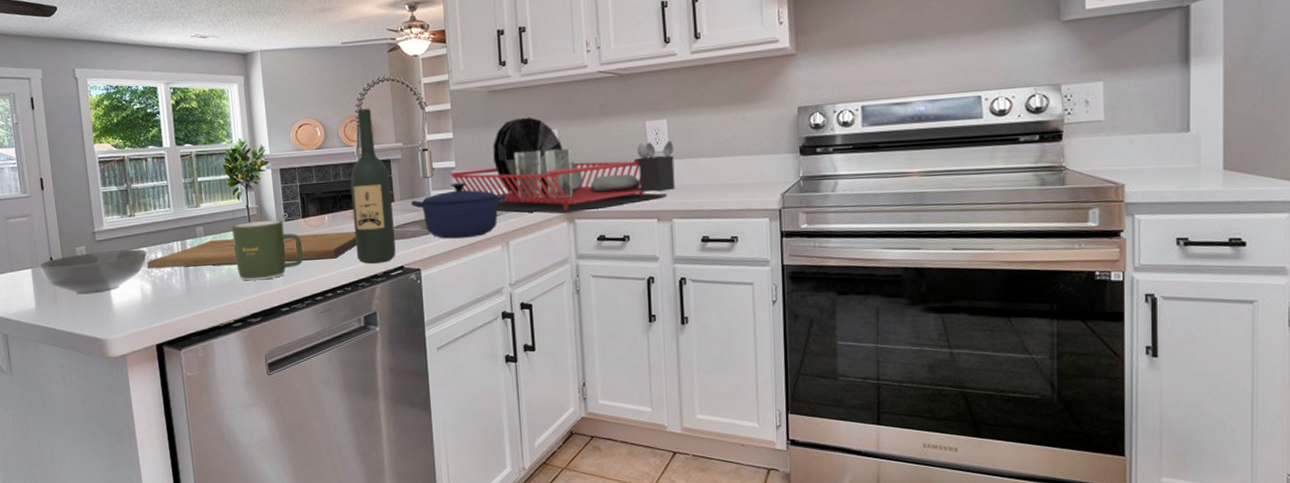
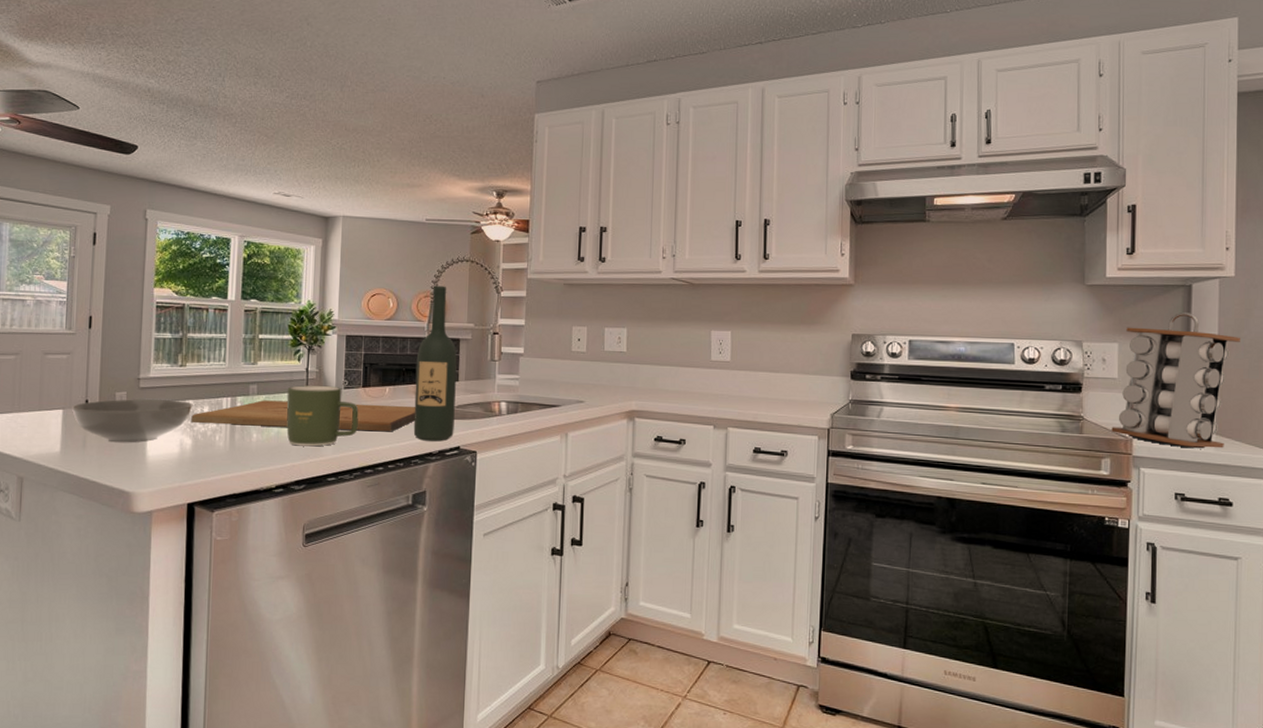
cooking pot: present [411,182,507,240] -> none [475,369,571,426]
dish rack: present [451,117,676,215] -> none [518,313,736,412]
spice rack: none [1099,37,1253,188] -> present [1111,312,1241,449]

